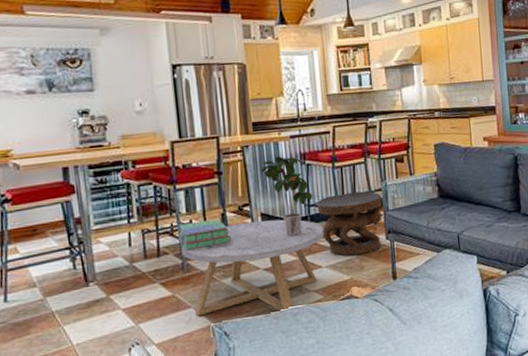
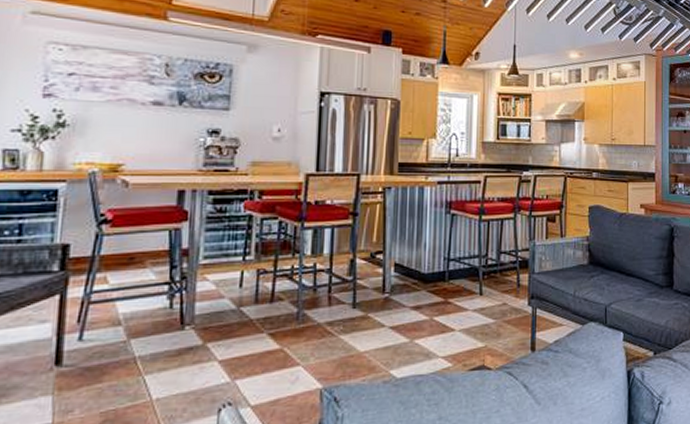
stack of books: present [178,219,232,251] -> none [298,265,358,298]
coffee table: present [181,219,325,317] -> none [299,271,462,380]
potted plant: present [262,156,313,237] -> none [402,202,454,292]
side table: present [317,191,383,256] -> none [457,249,528,320]

